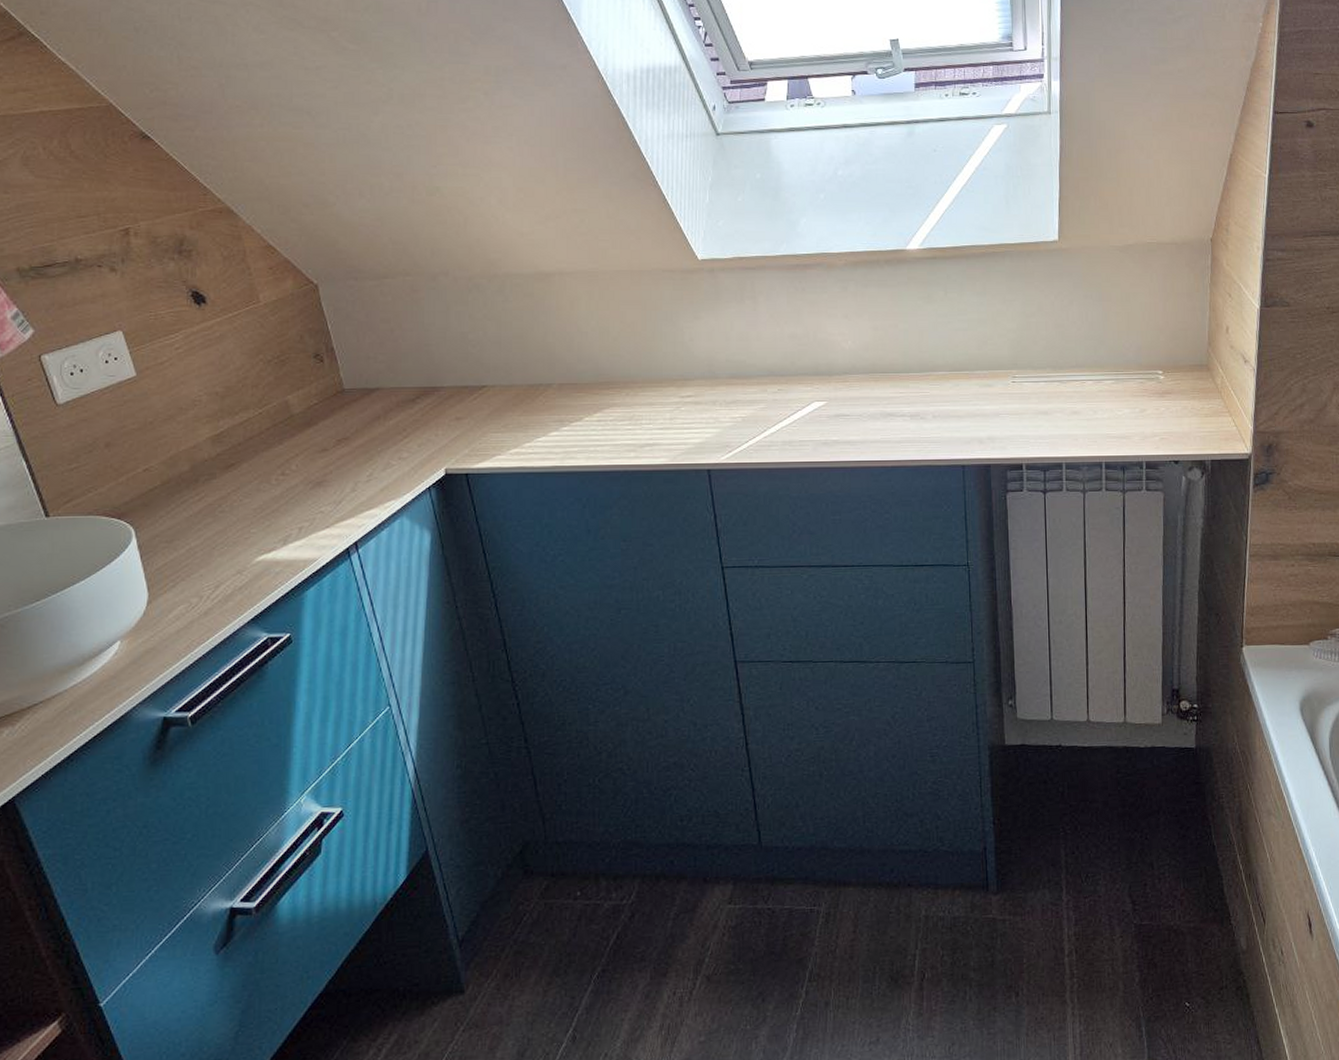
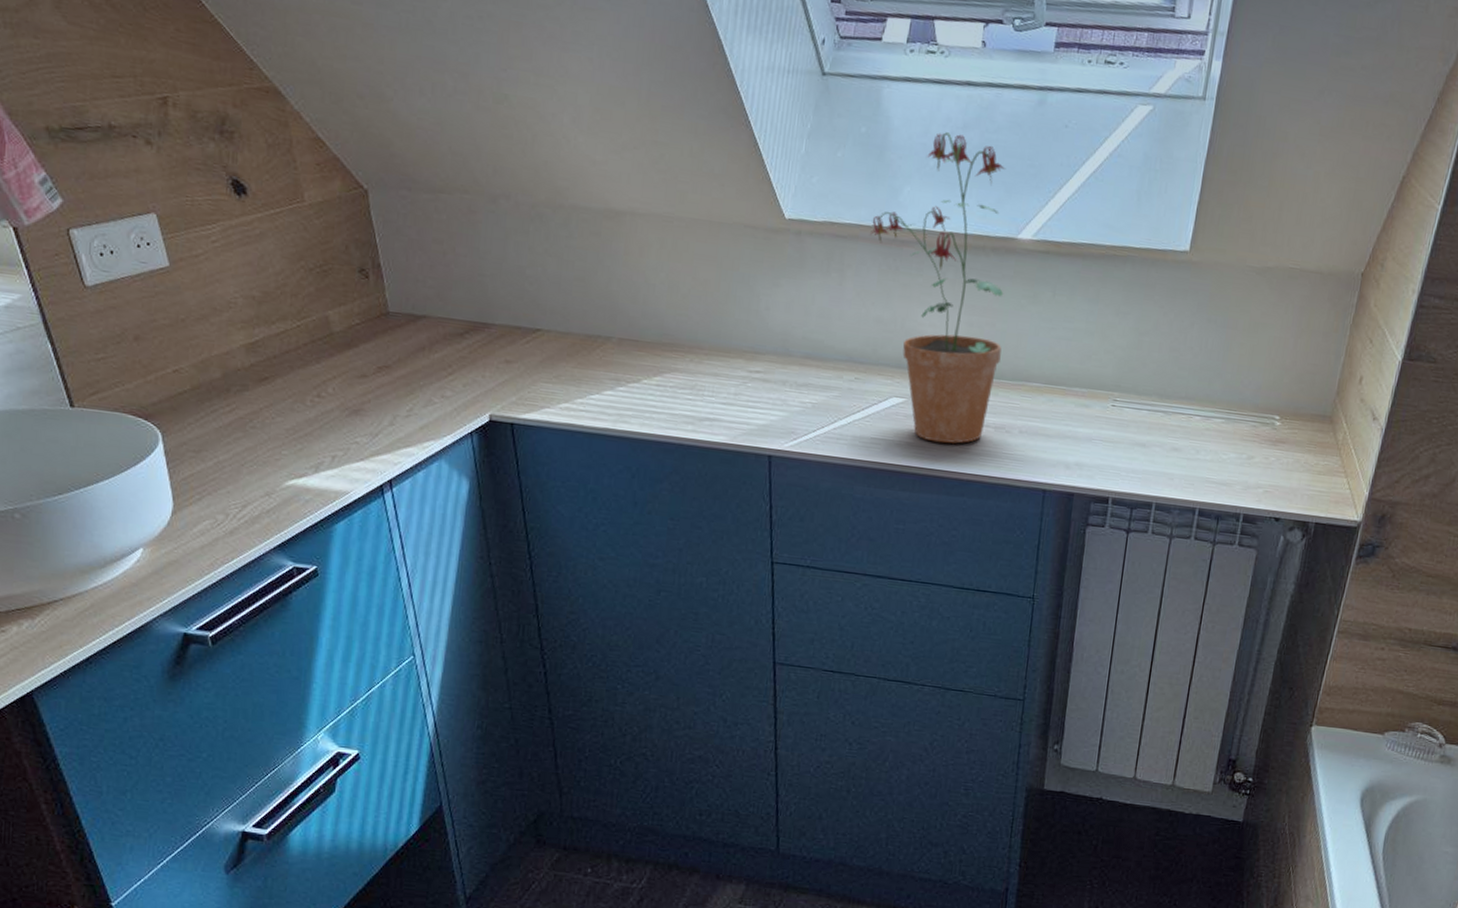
potted plant: none [776,169,906,437] -> present [871,132,1007,444]

